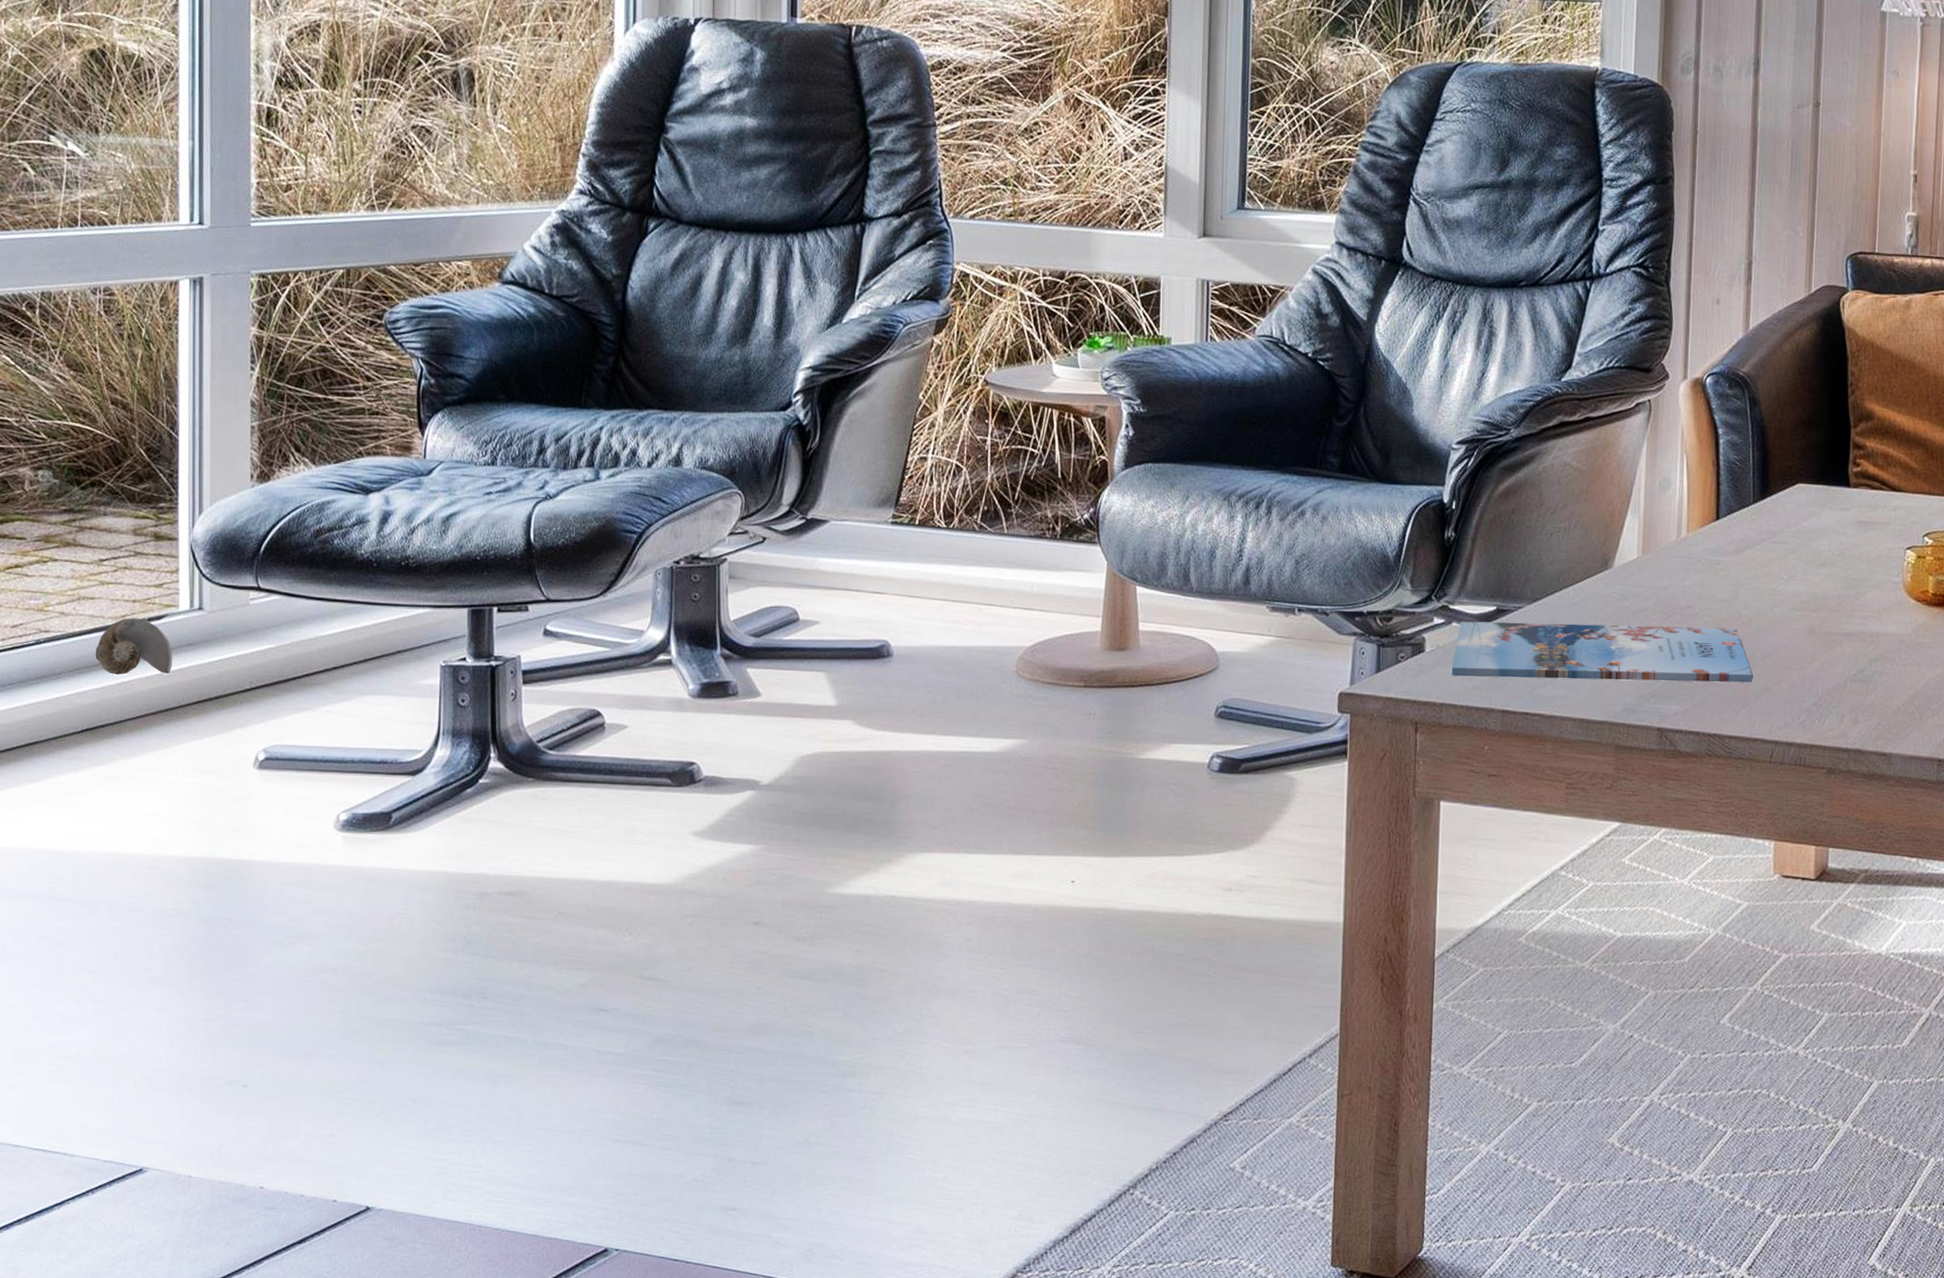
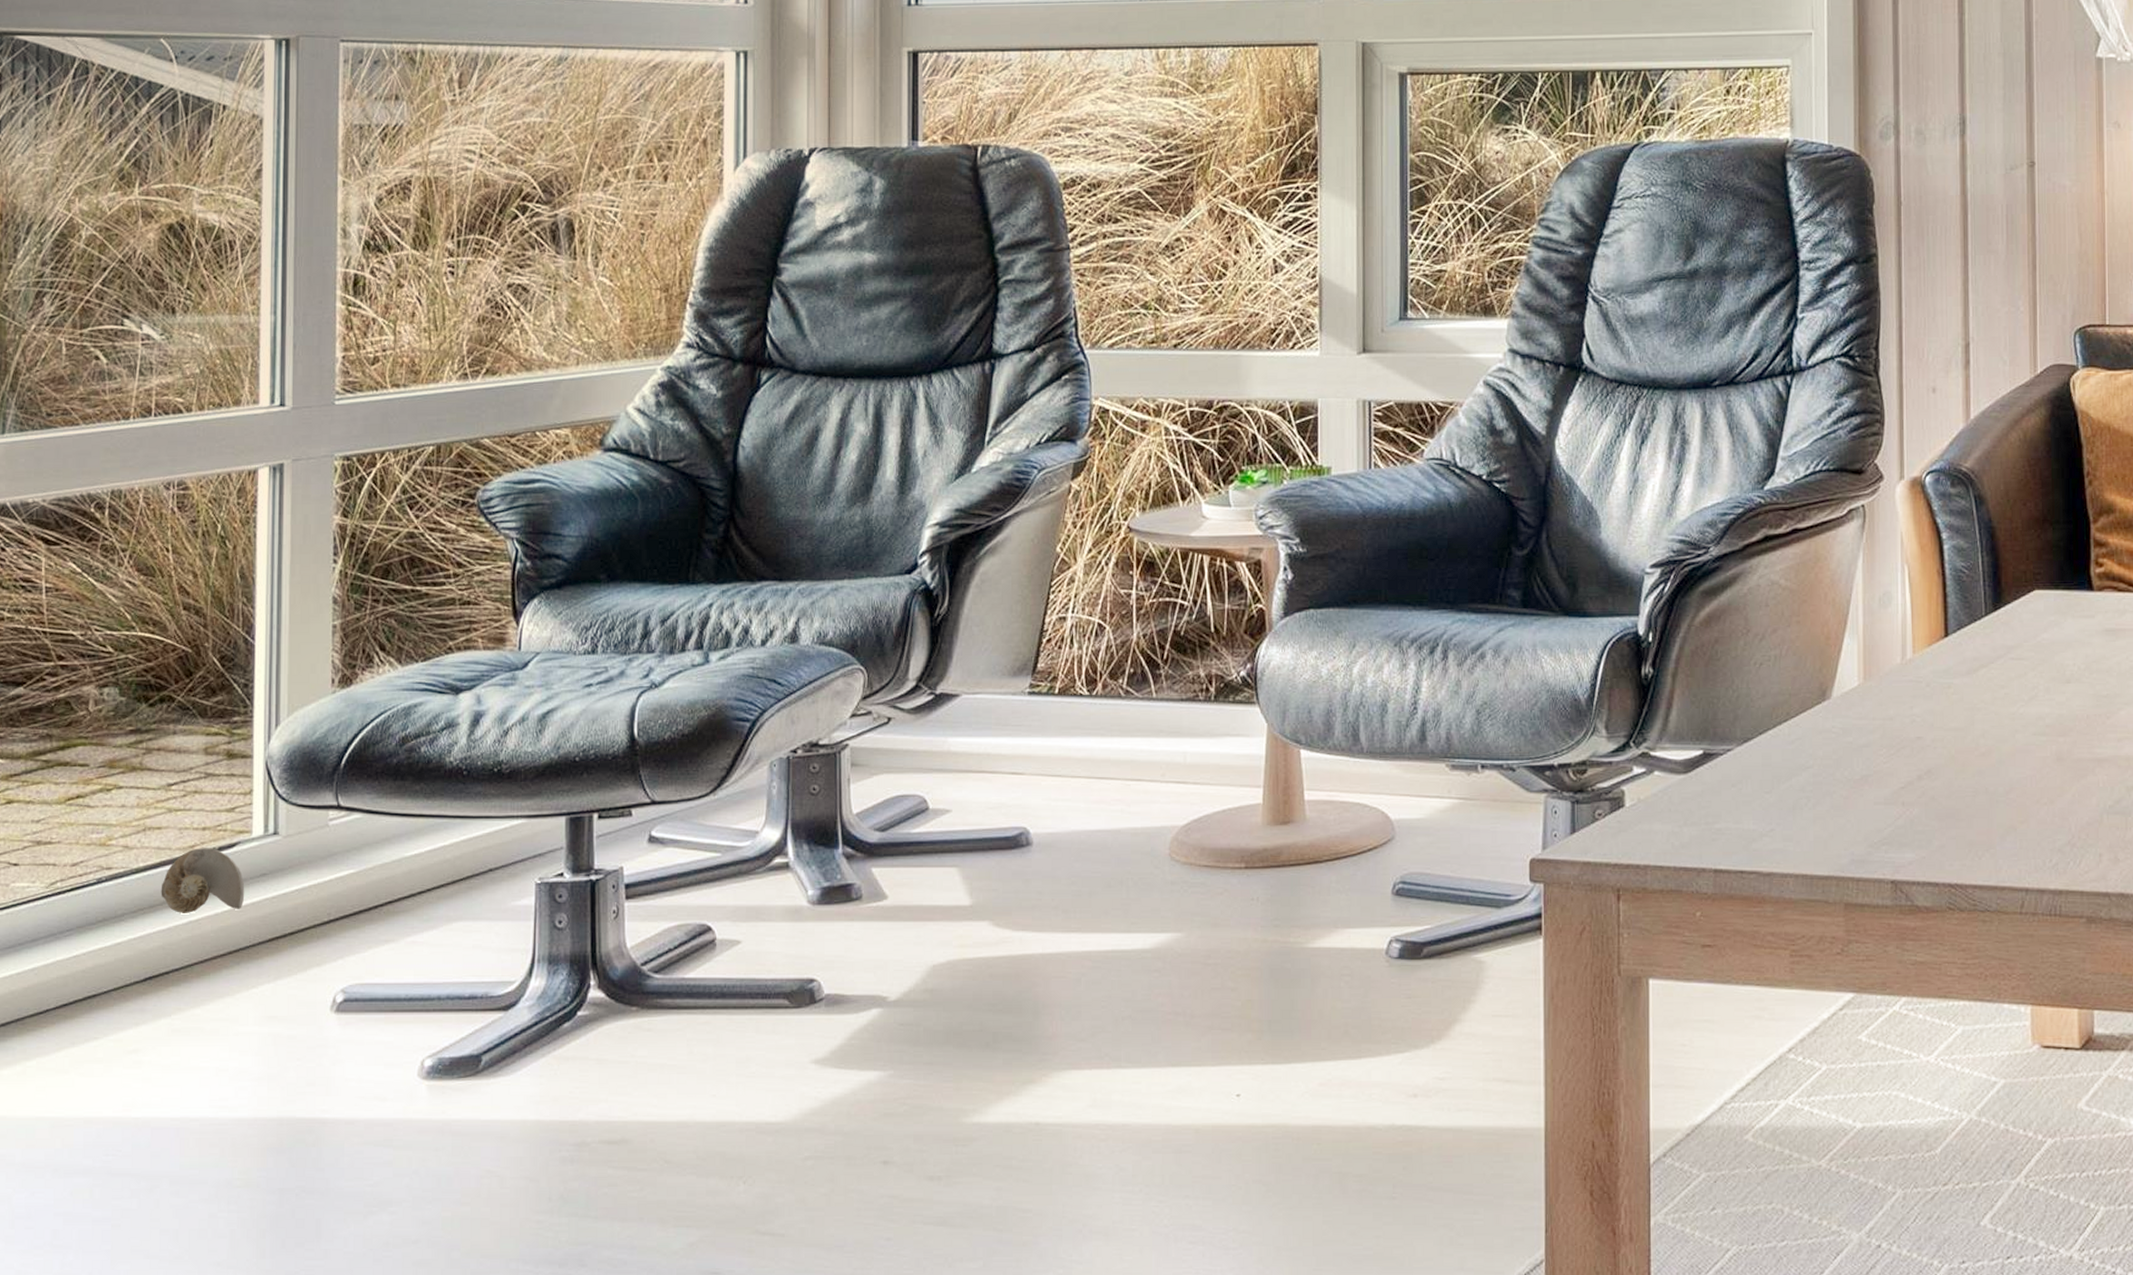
magazine: present [1451,621,1753,683] -> none [1655,761,1996,833]

